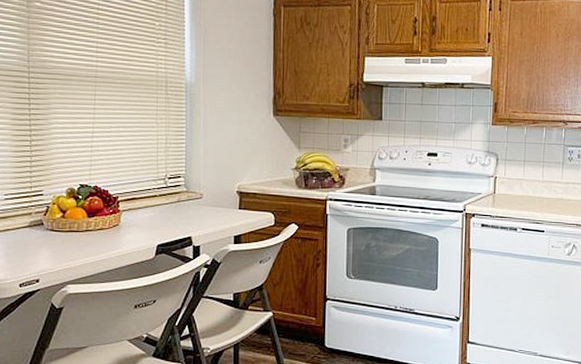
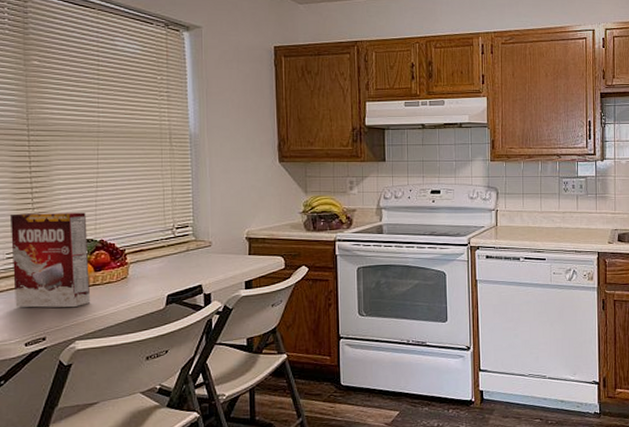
cereal box: none [8,155,84,252] -> present [9,212,91,308]

